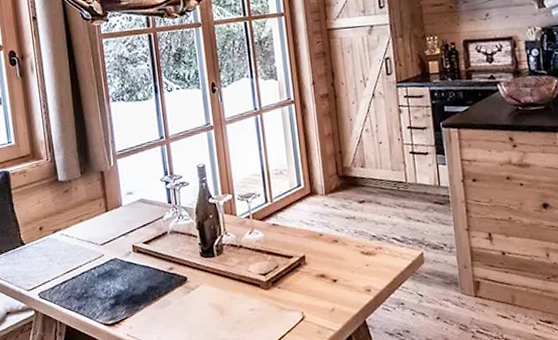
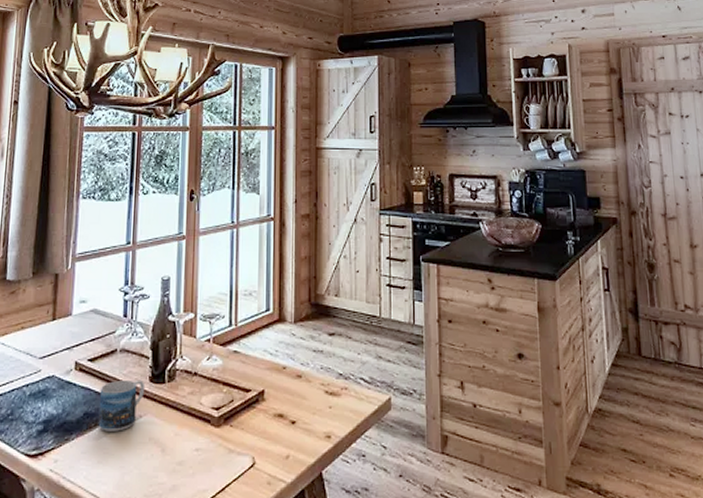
mug: none [158,255,198,301] -> present [98,379,145,431]

